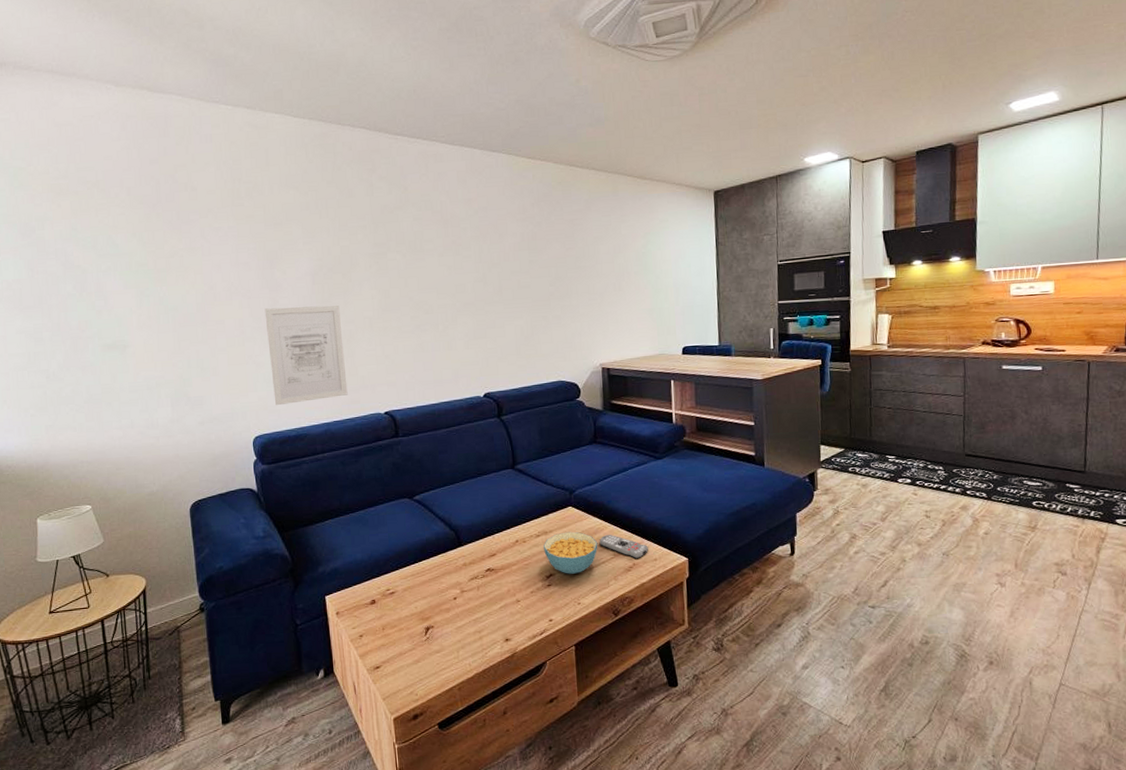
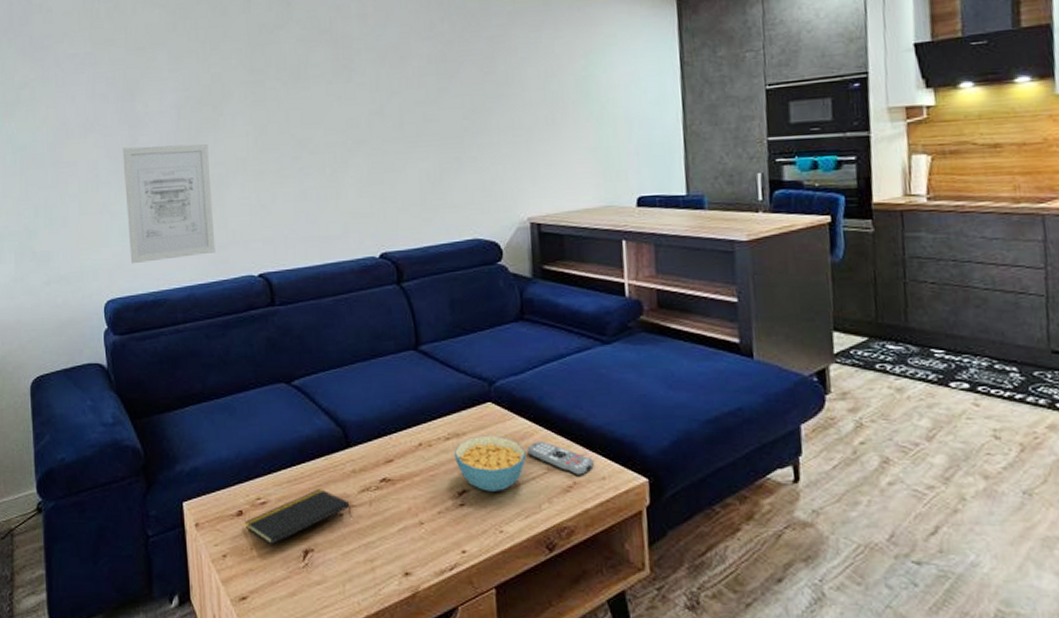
notepad: none [377,579,464,625] -> present [244,489,352,545]

